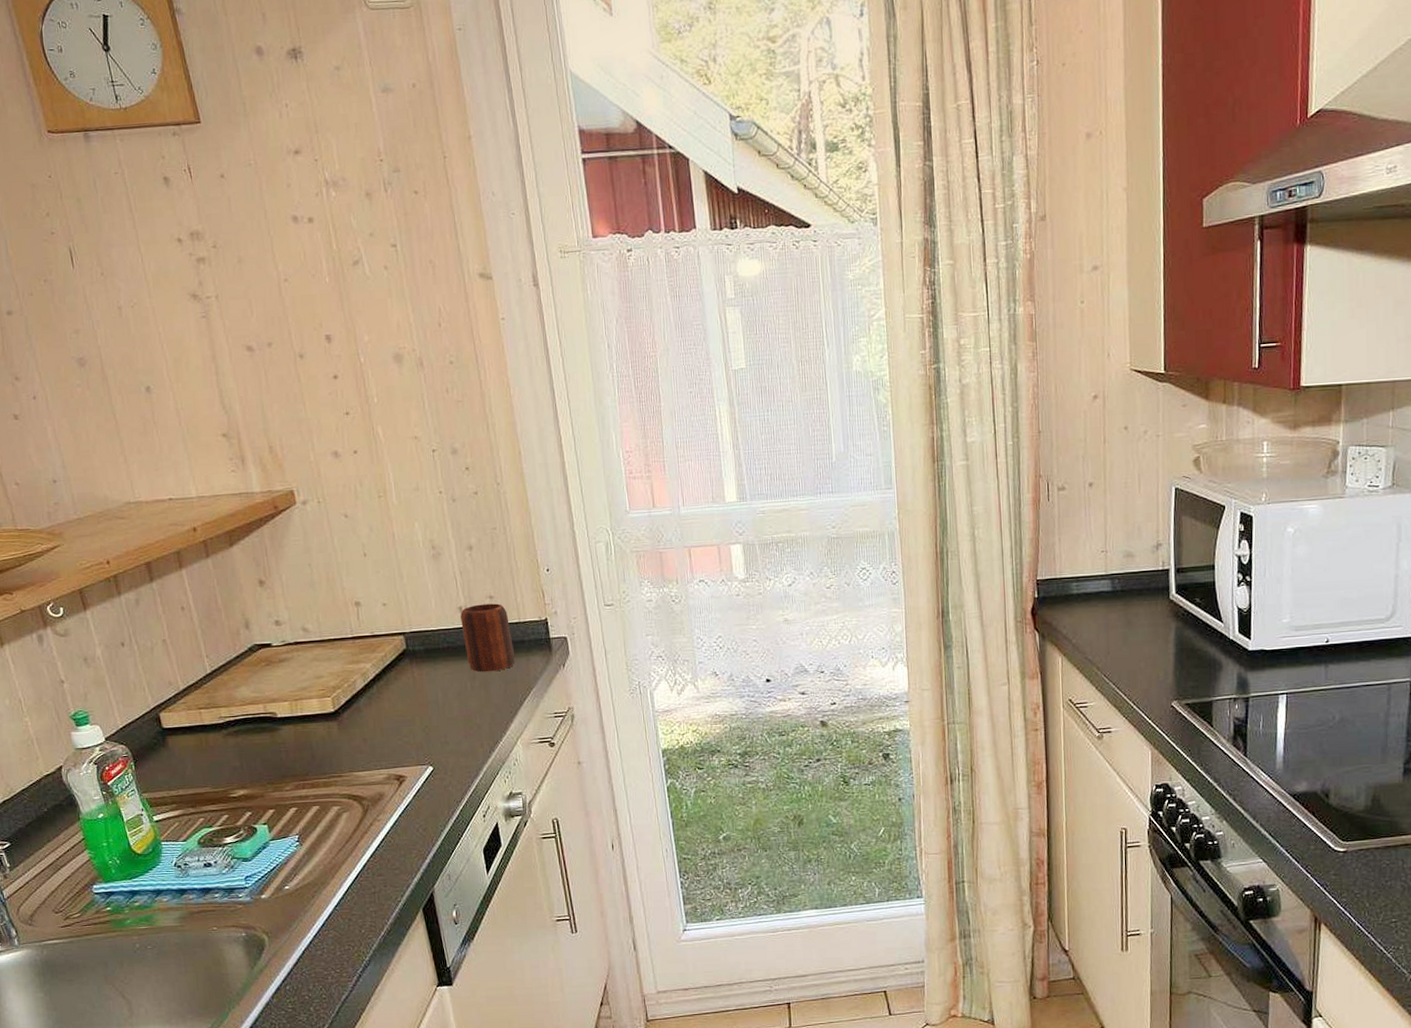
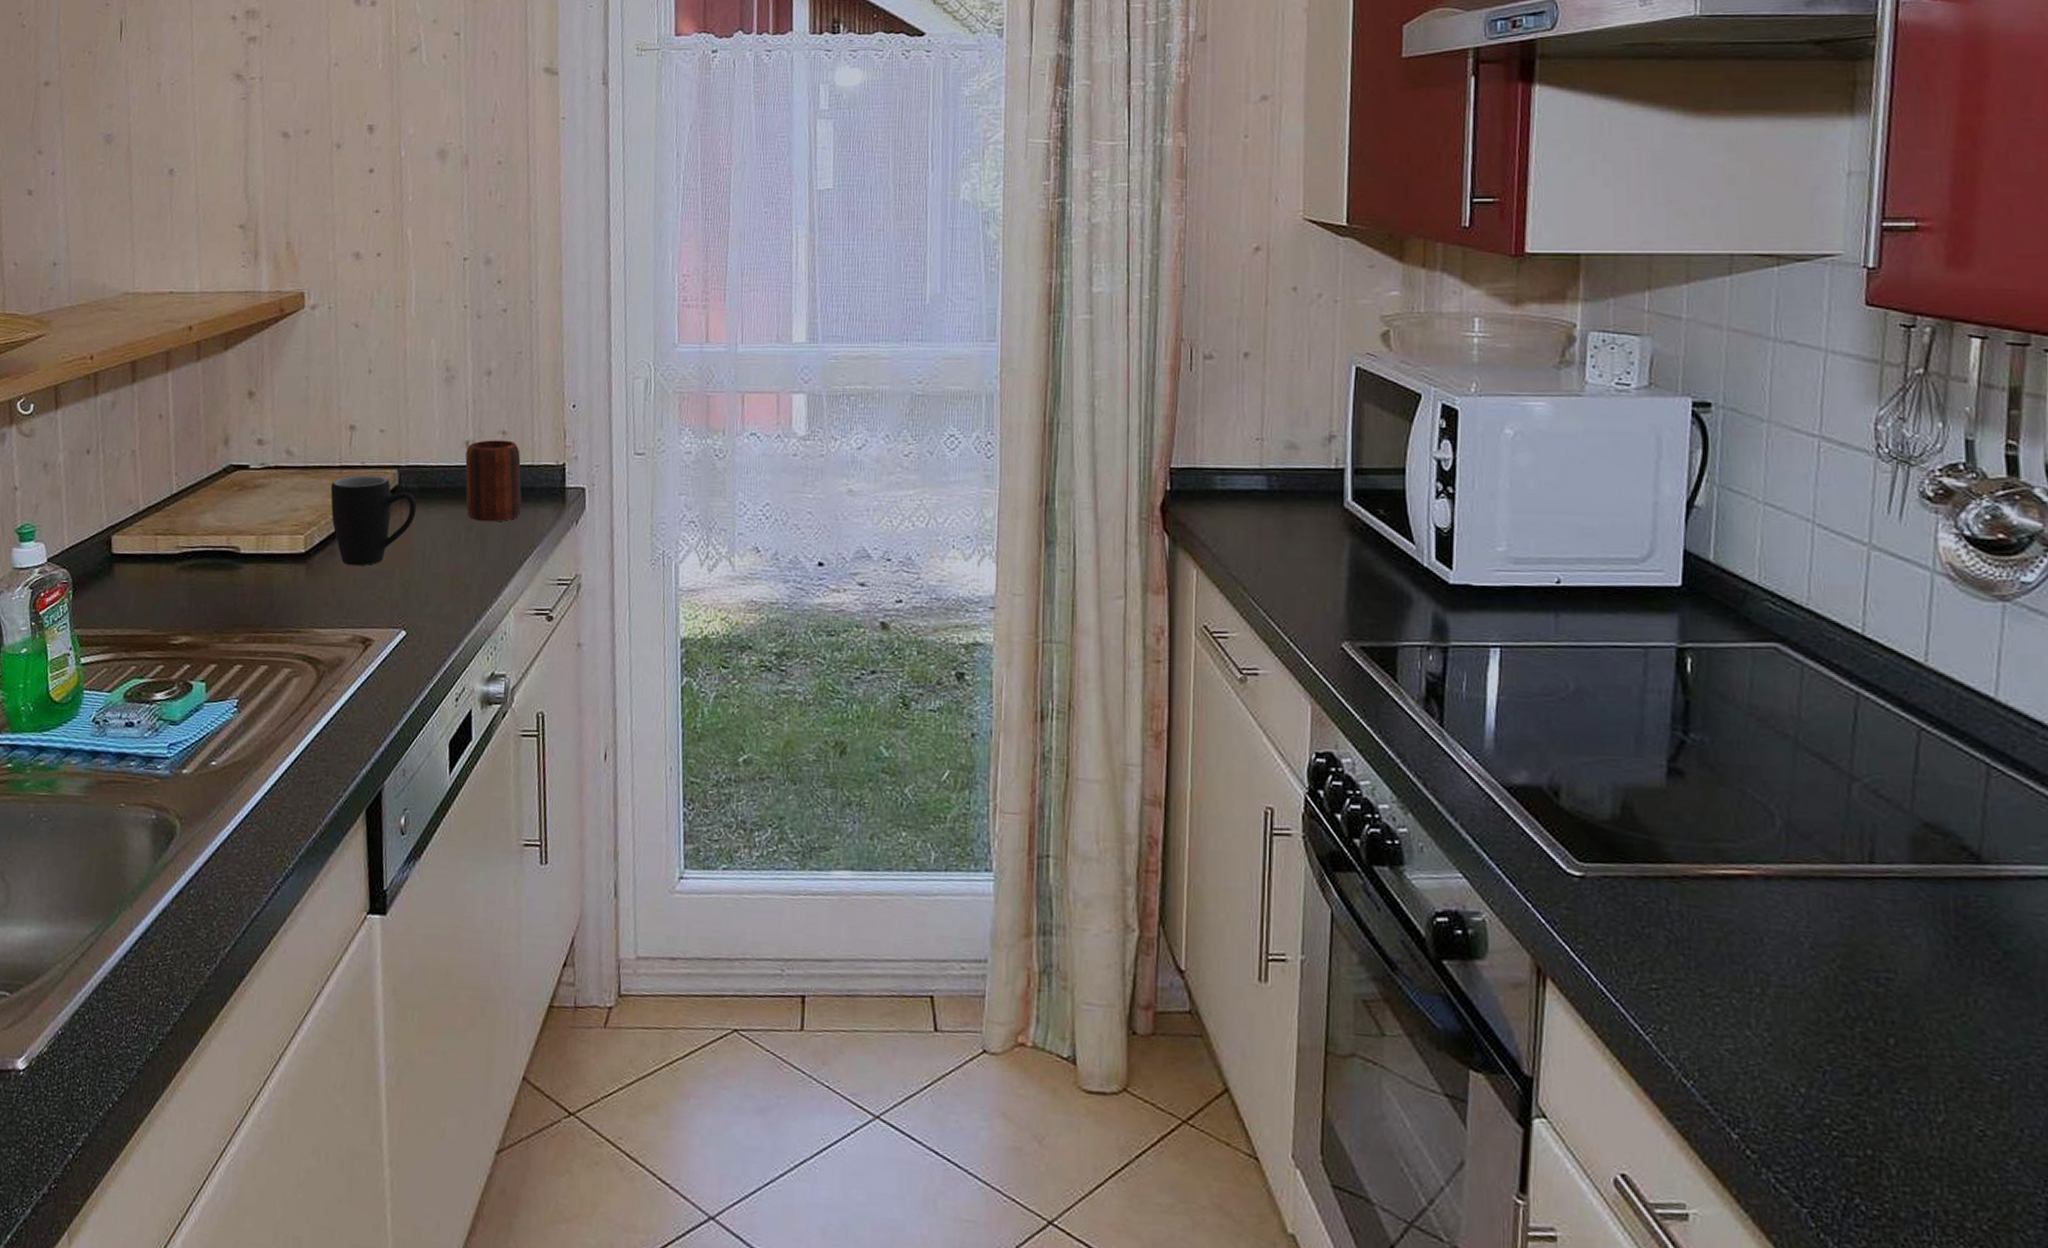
mug: none [347,642,425,719] -> present [330,475,417,566]

